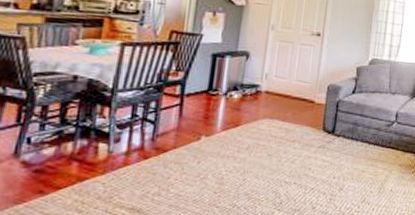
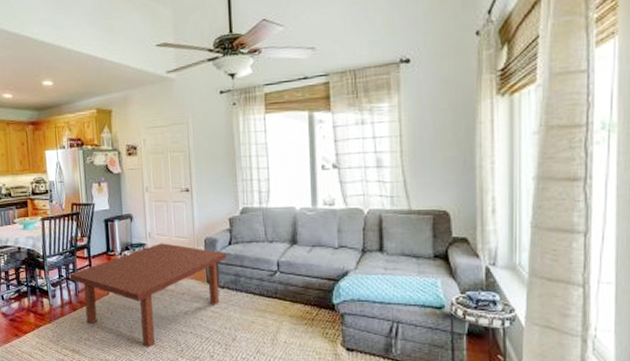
coffee table: none [147,86,349,202] -> present [69,243,227,348]

